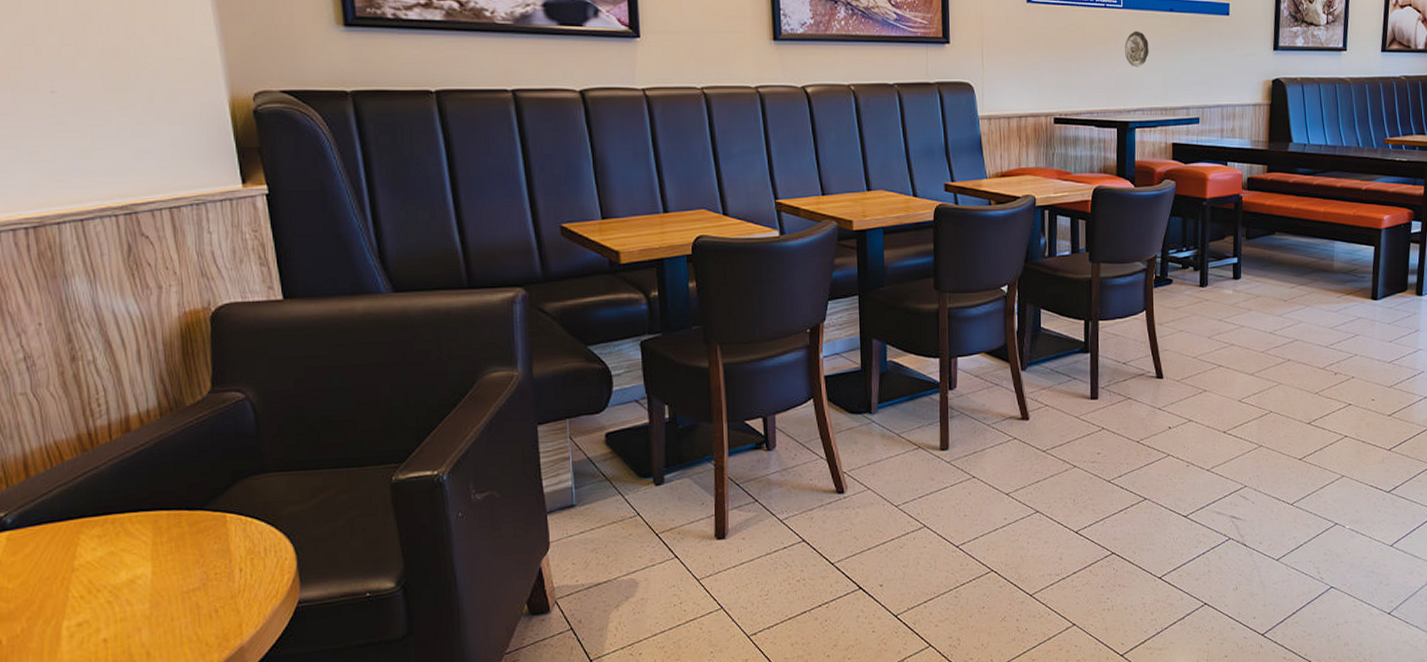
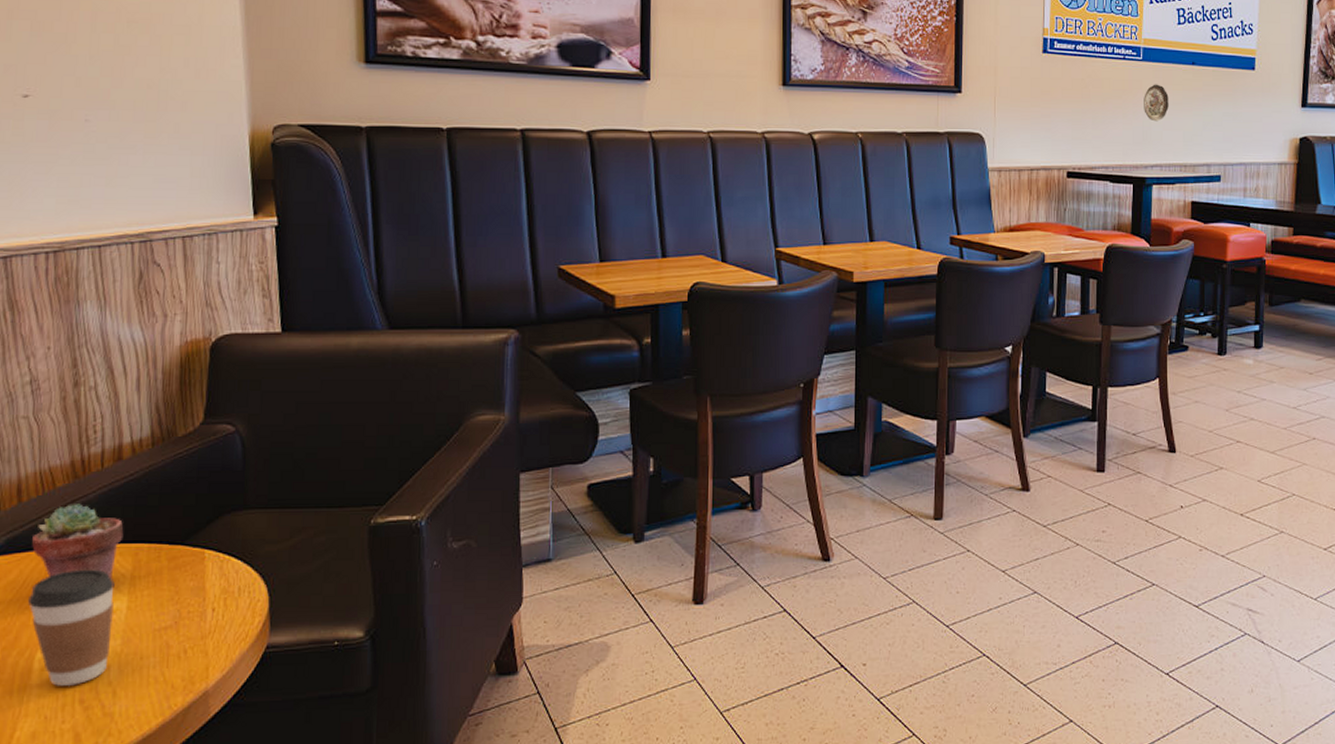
potted succulent: none [45,476,141,548] -> present [32,504,124,579]
coffee cup: none [49,537,139,651] -> present [28,569,115,686]

